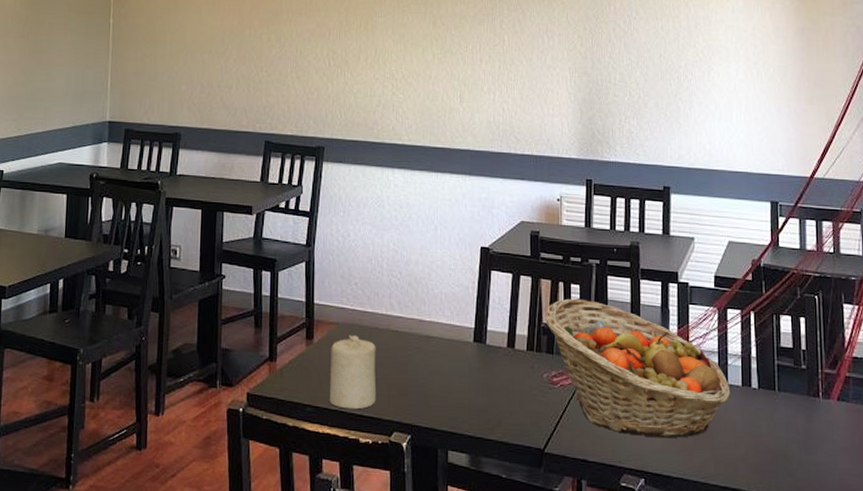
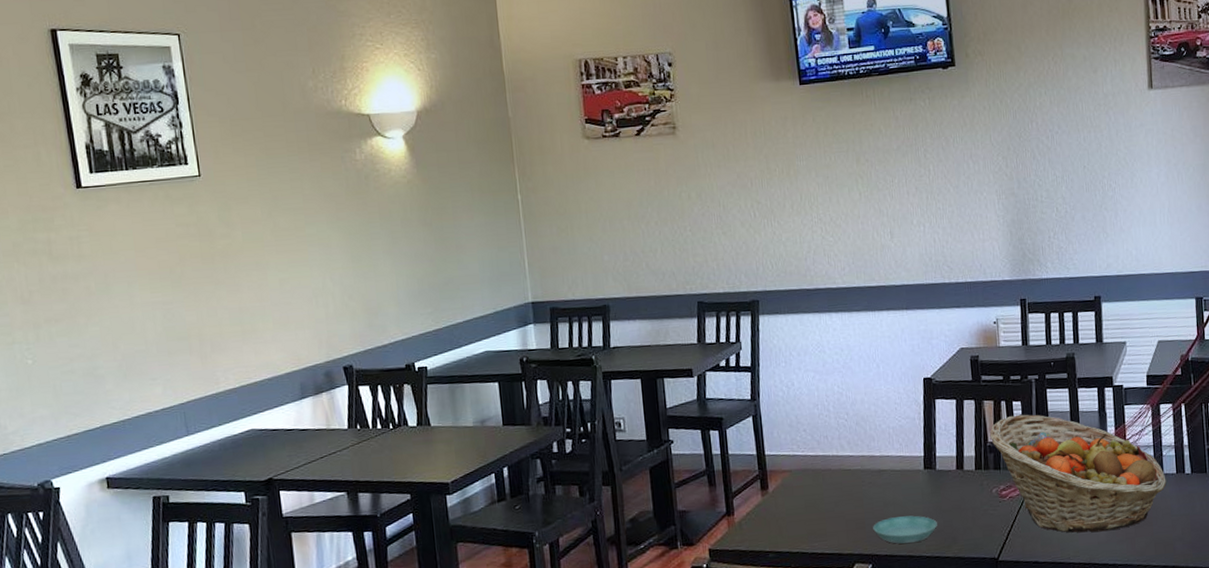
candle: present [330,335,377,410] -> none [786,479,836,550]
saucer: none [415,388,482,419] -> present [873,515,937,544]

